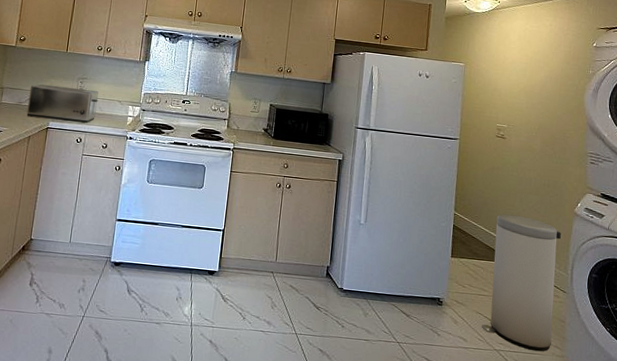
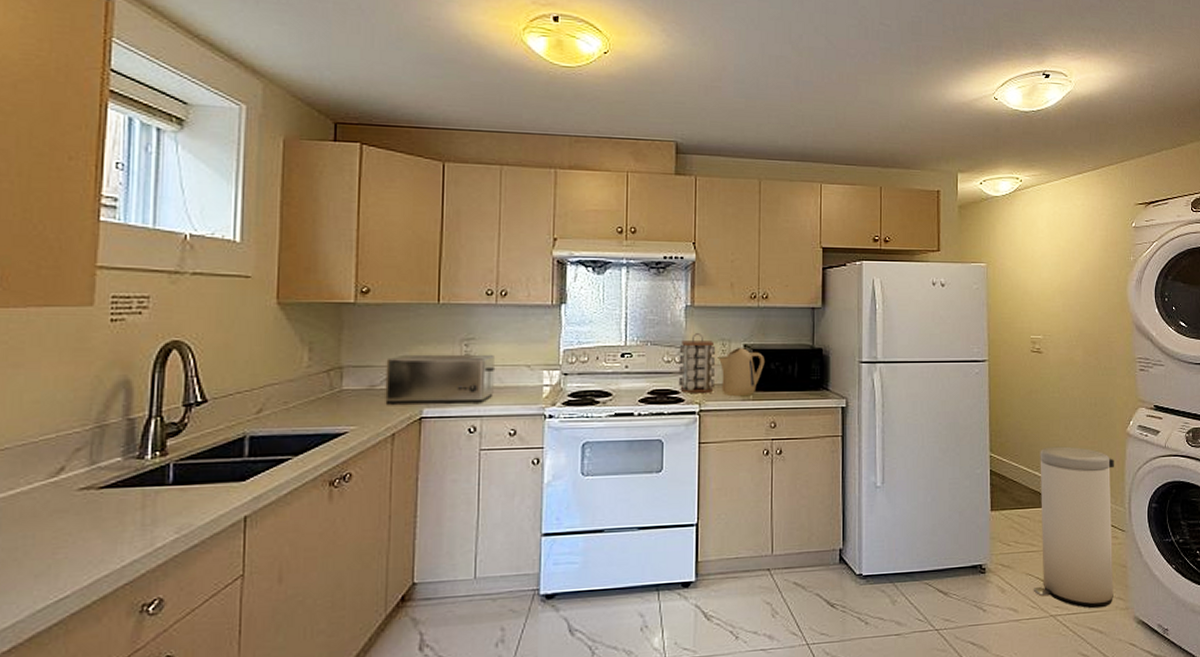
spice rack: none [220,92,250,136] -> present [678,333,716,393]
kettle: none [251,106,285,143] -> present [719,348,766,397]

